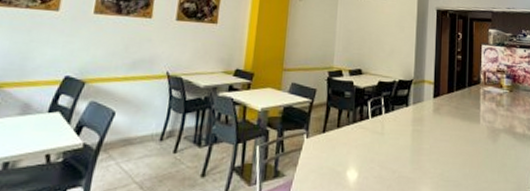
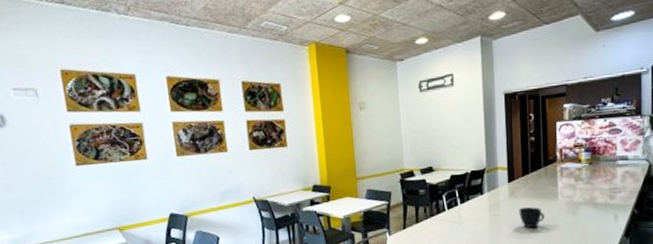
cup: none [441,126,467,151] -> present [519,207,545,229]

